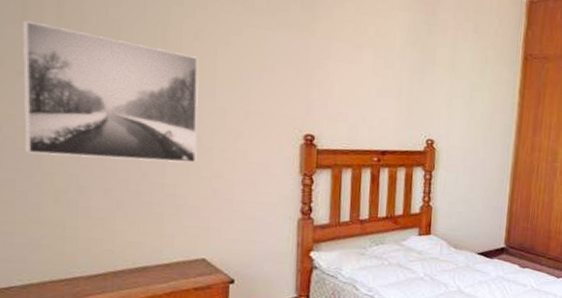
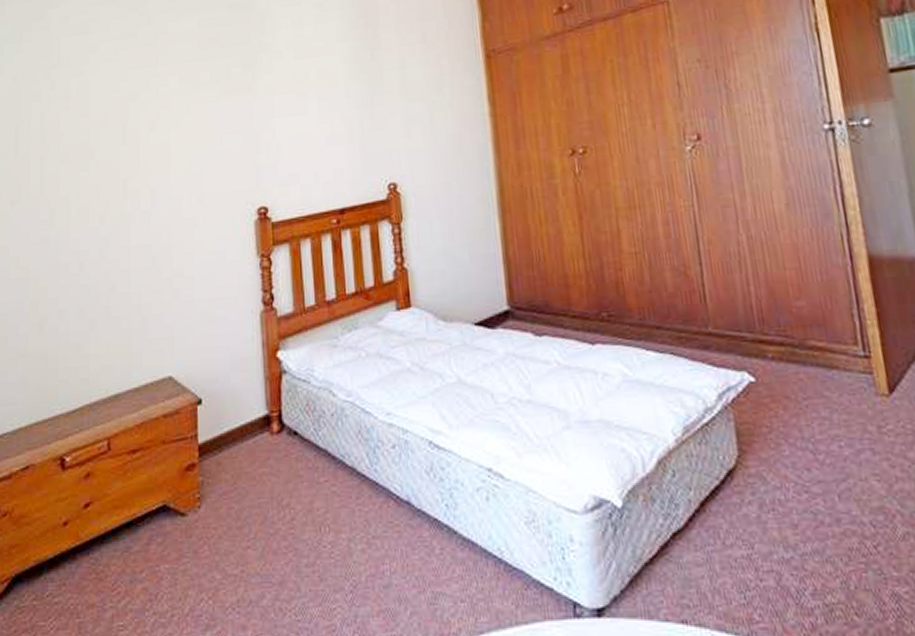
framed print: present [22,20,199,163] -> none [15,148,158,284]

